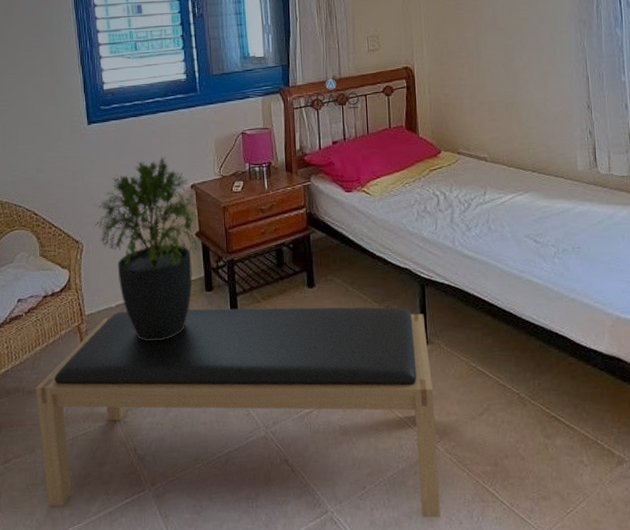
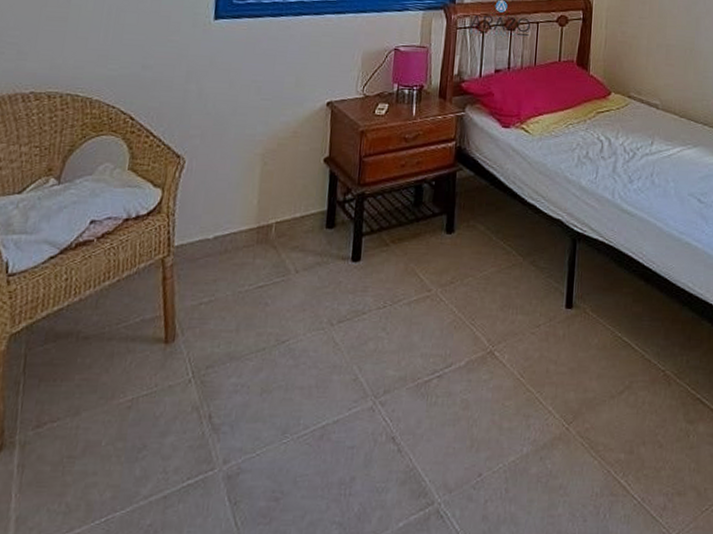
bench: present [36,307,441,518] -> none [84,244,573,514]
potted plant: present [94,156,204,341] -> none [203,65,338,284]

